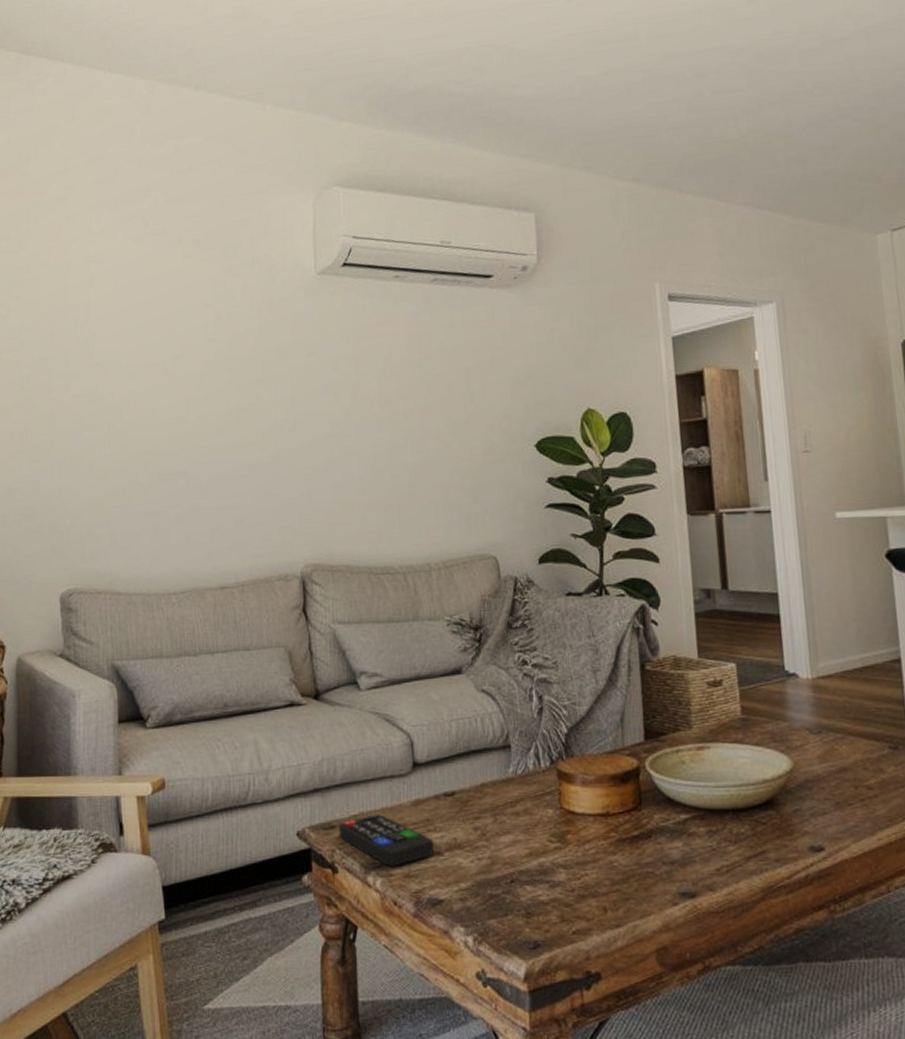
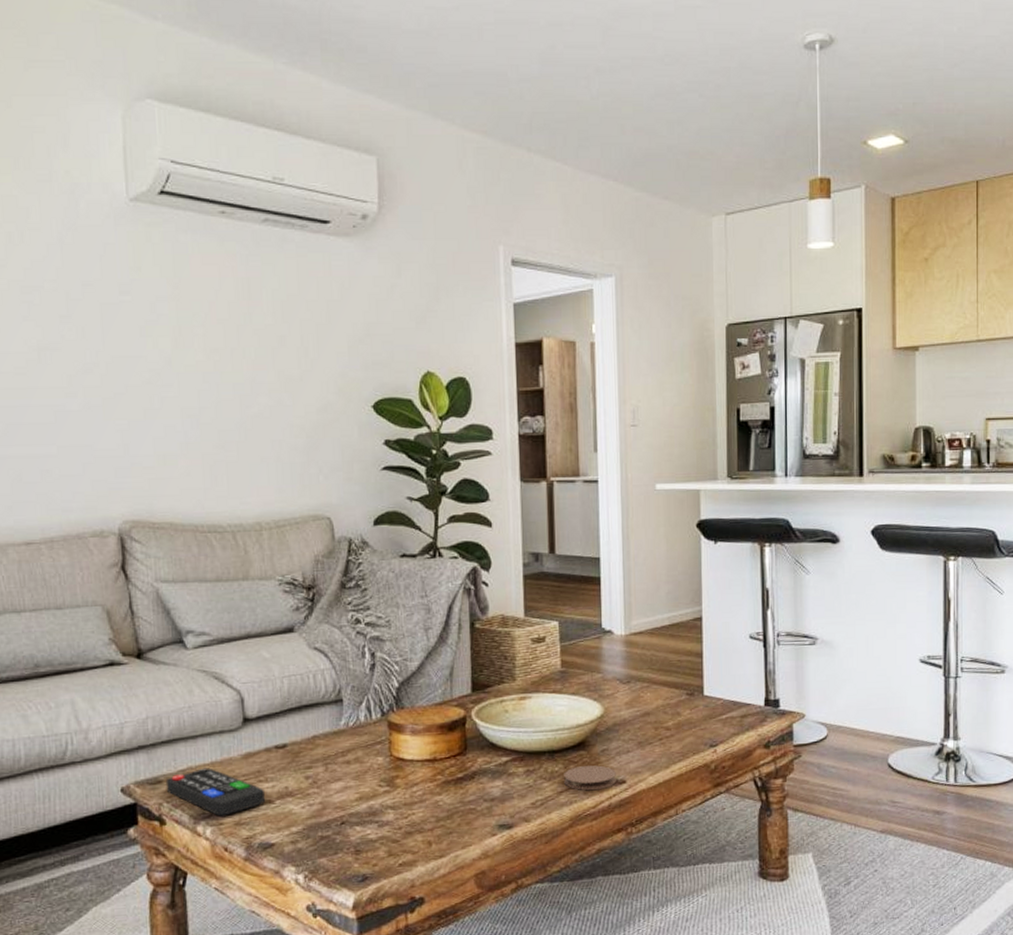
coaster: none [751,828,813,858] -> present [564,765,616,791]

